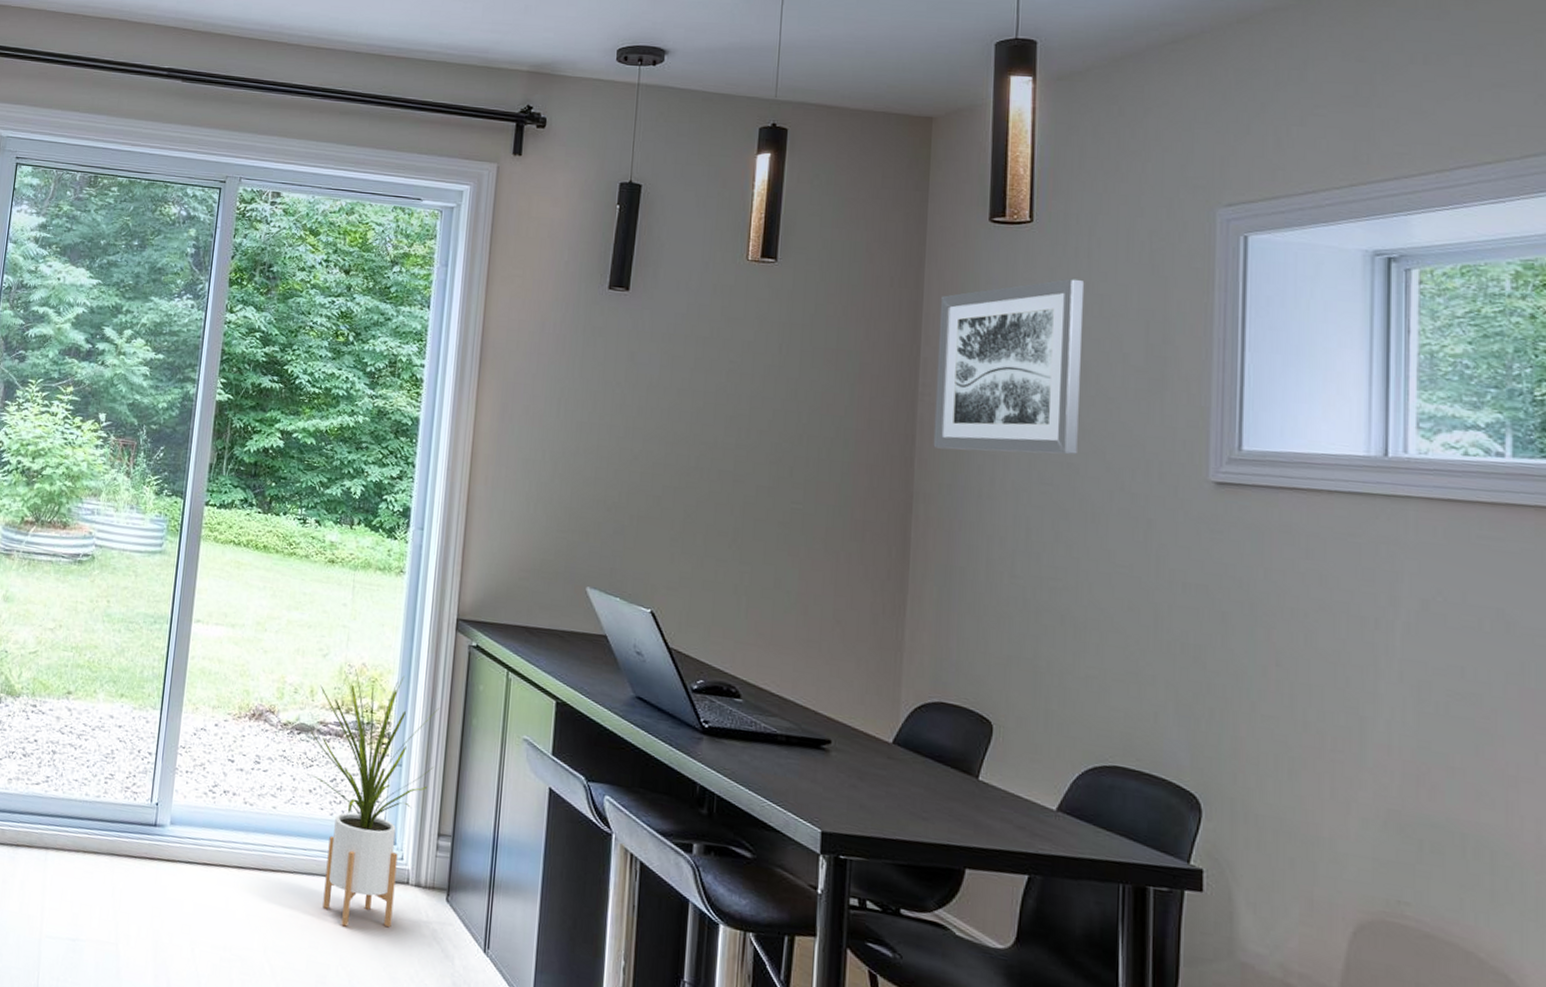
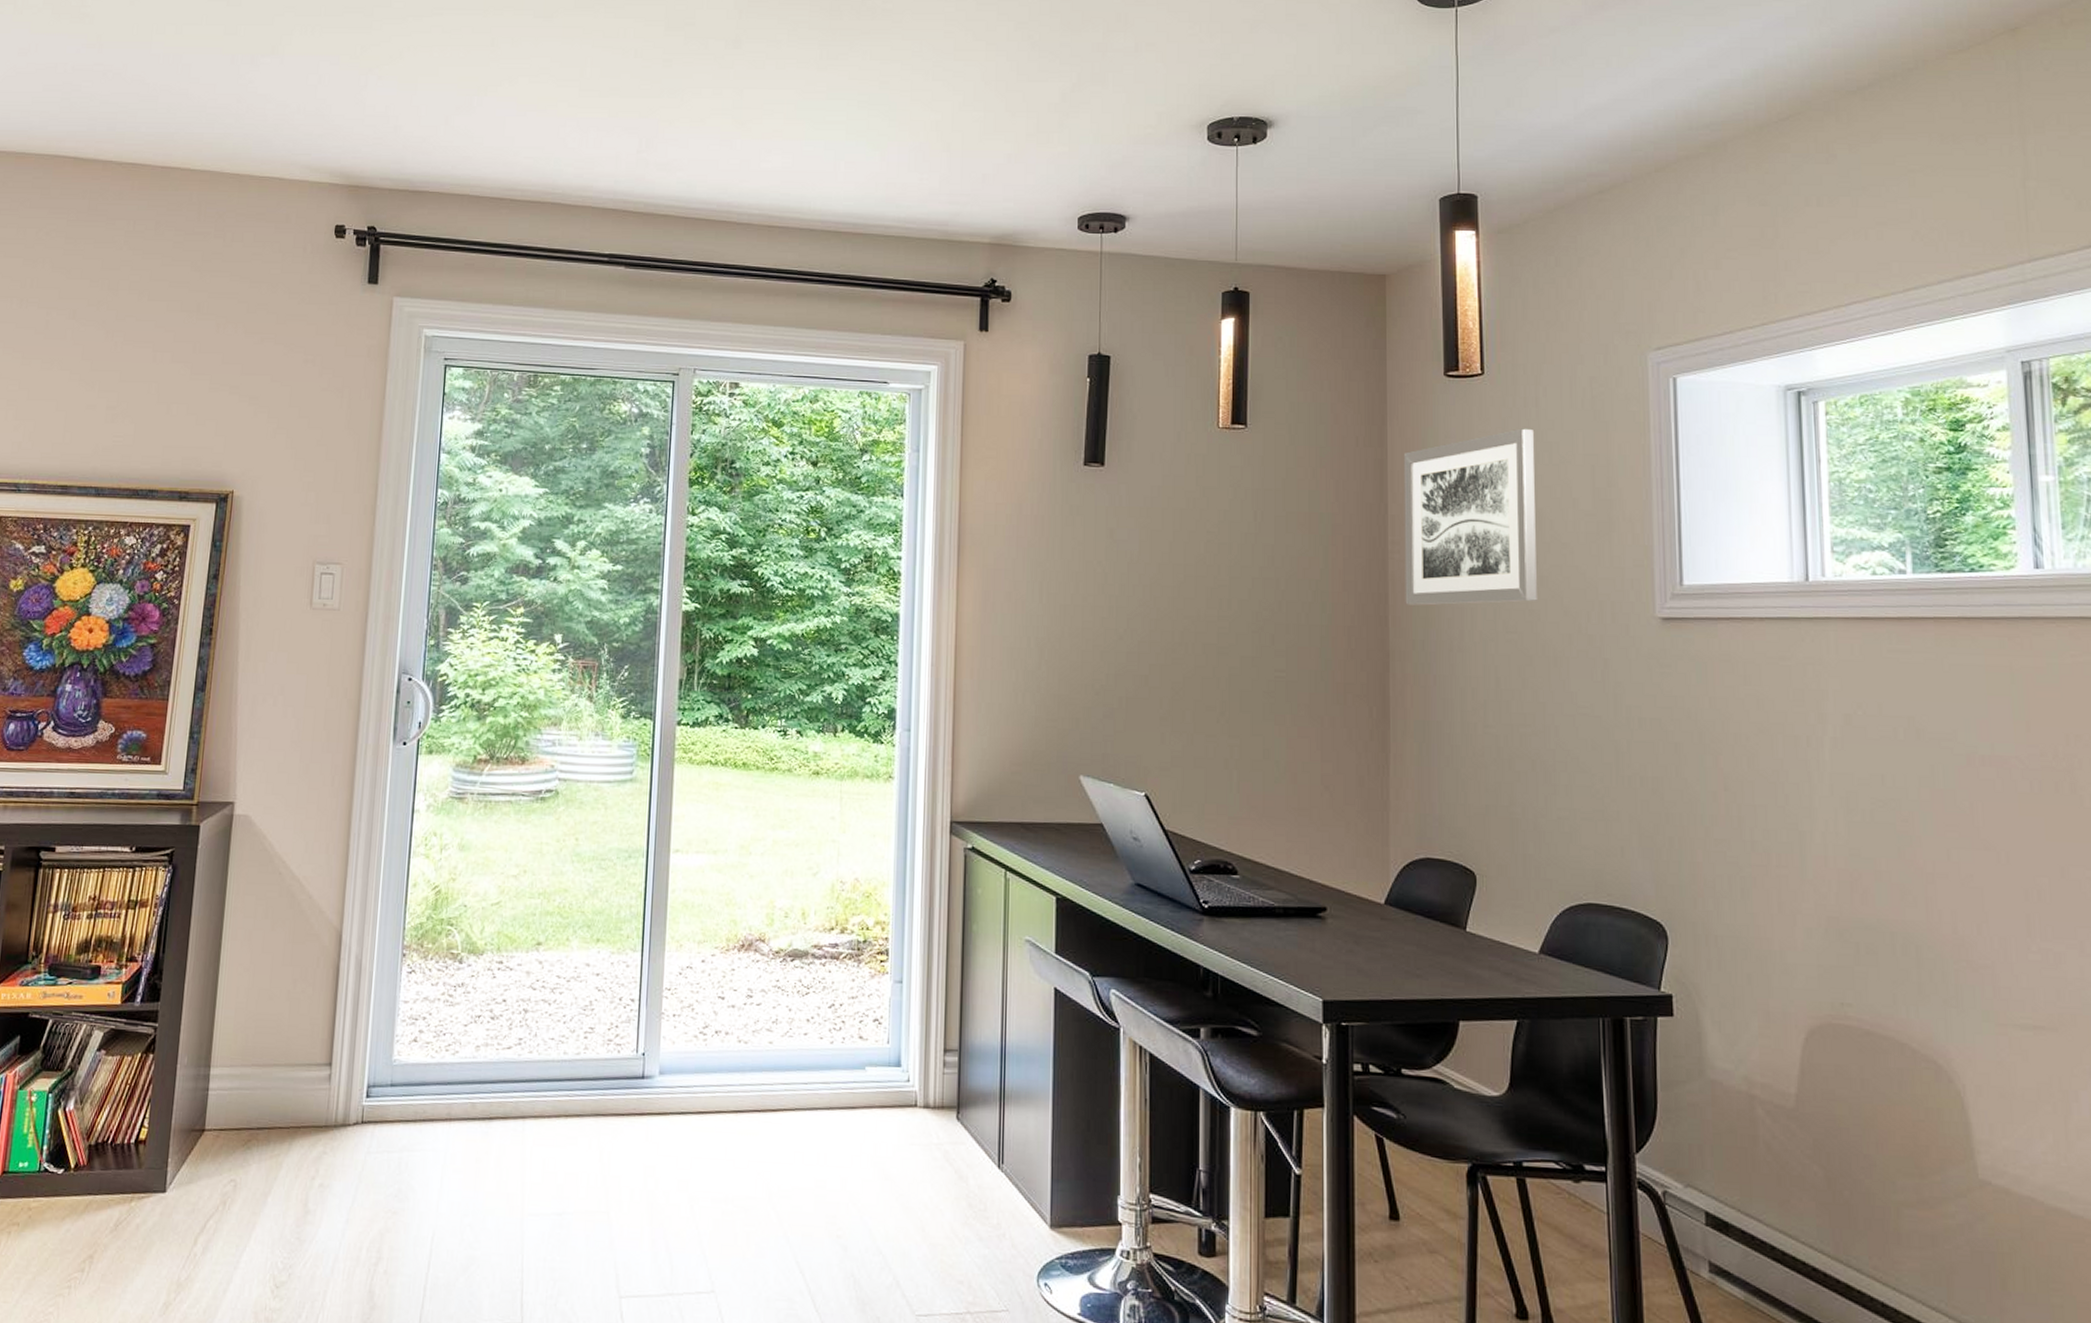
house plant: present [308,668,440,927] -> none [804,884,939,1160]

